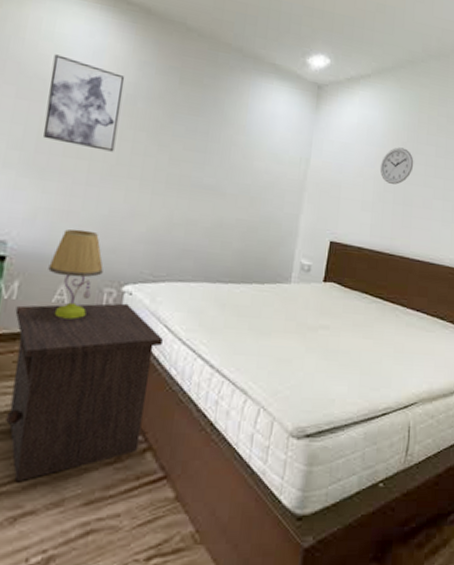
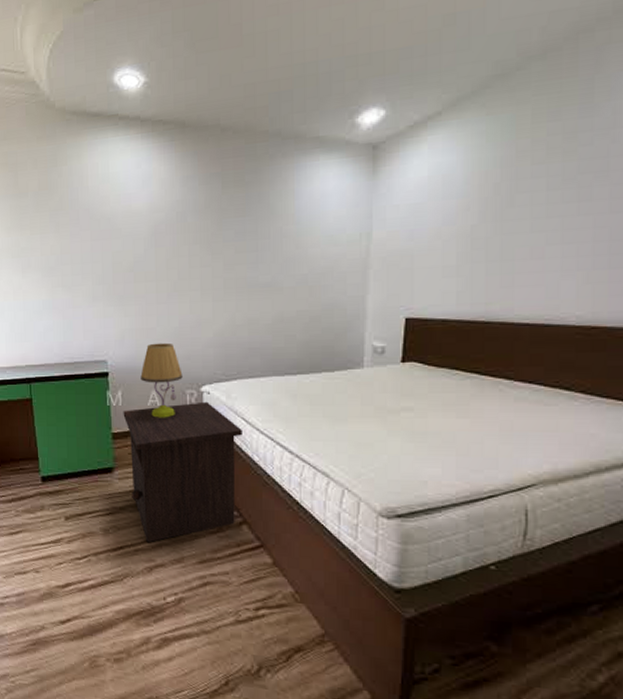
wall art: present [42,54,125,152] -> none [113,192,175,271]
wall clock: present [379,147,414,185] -> none [463,191,513,240]

